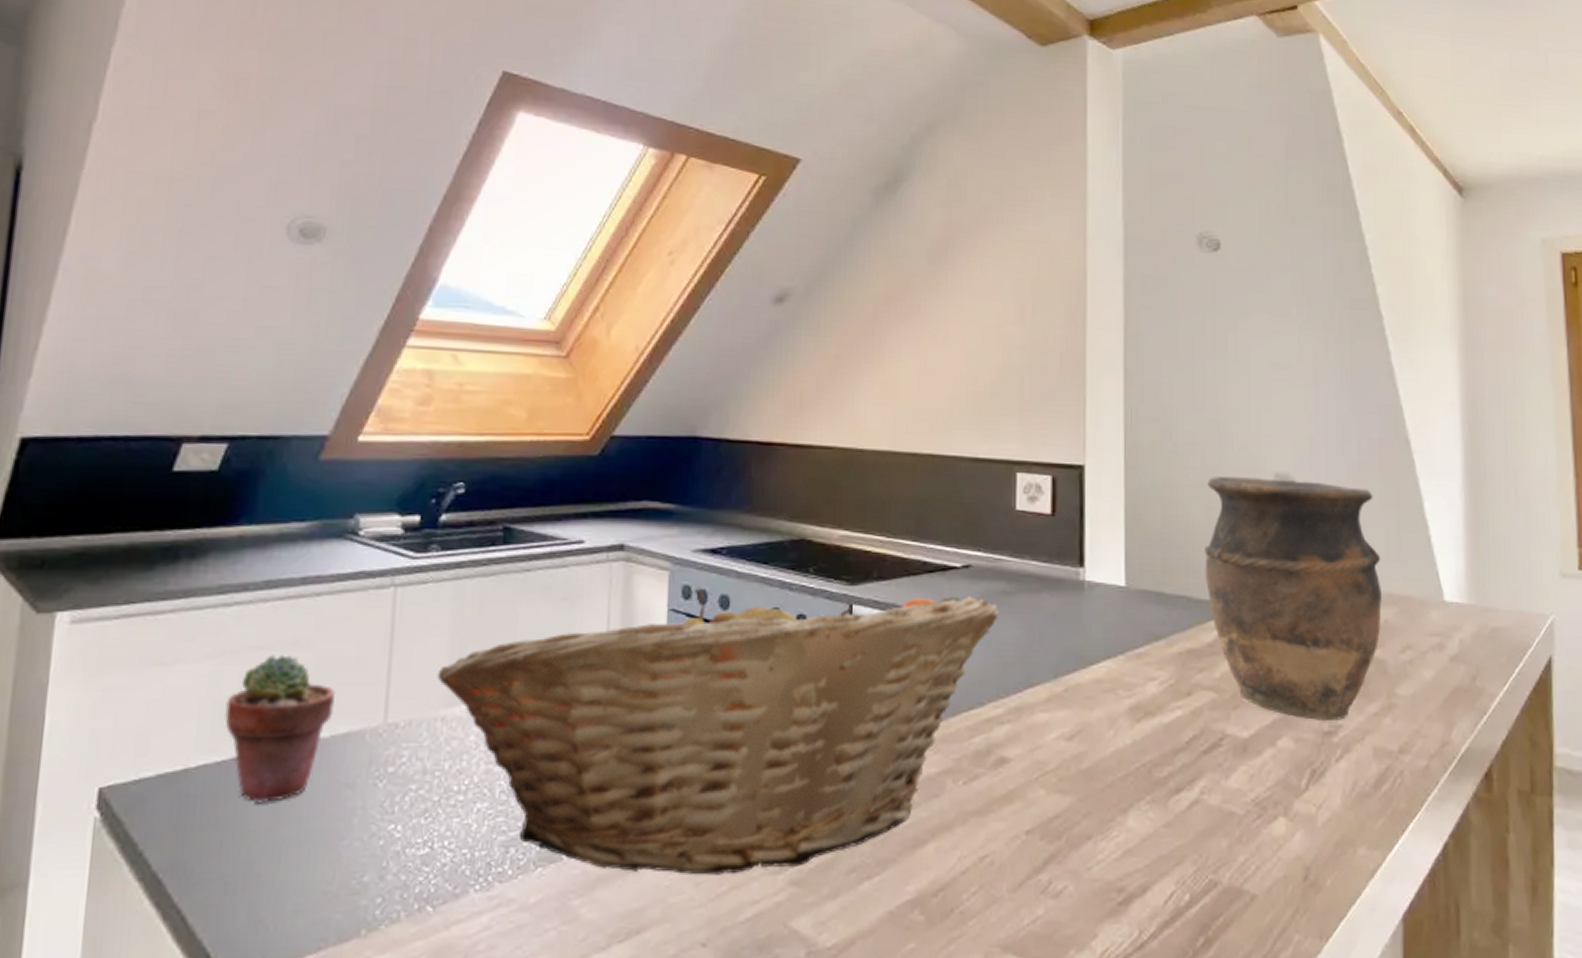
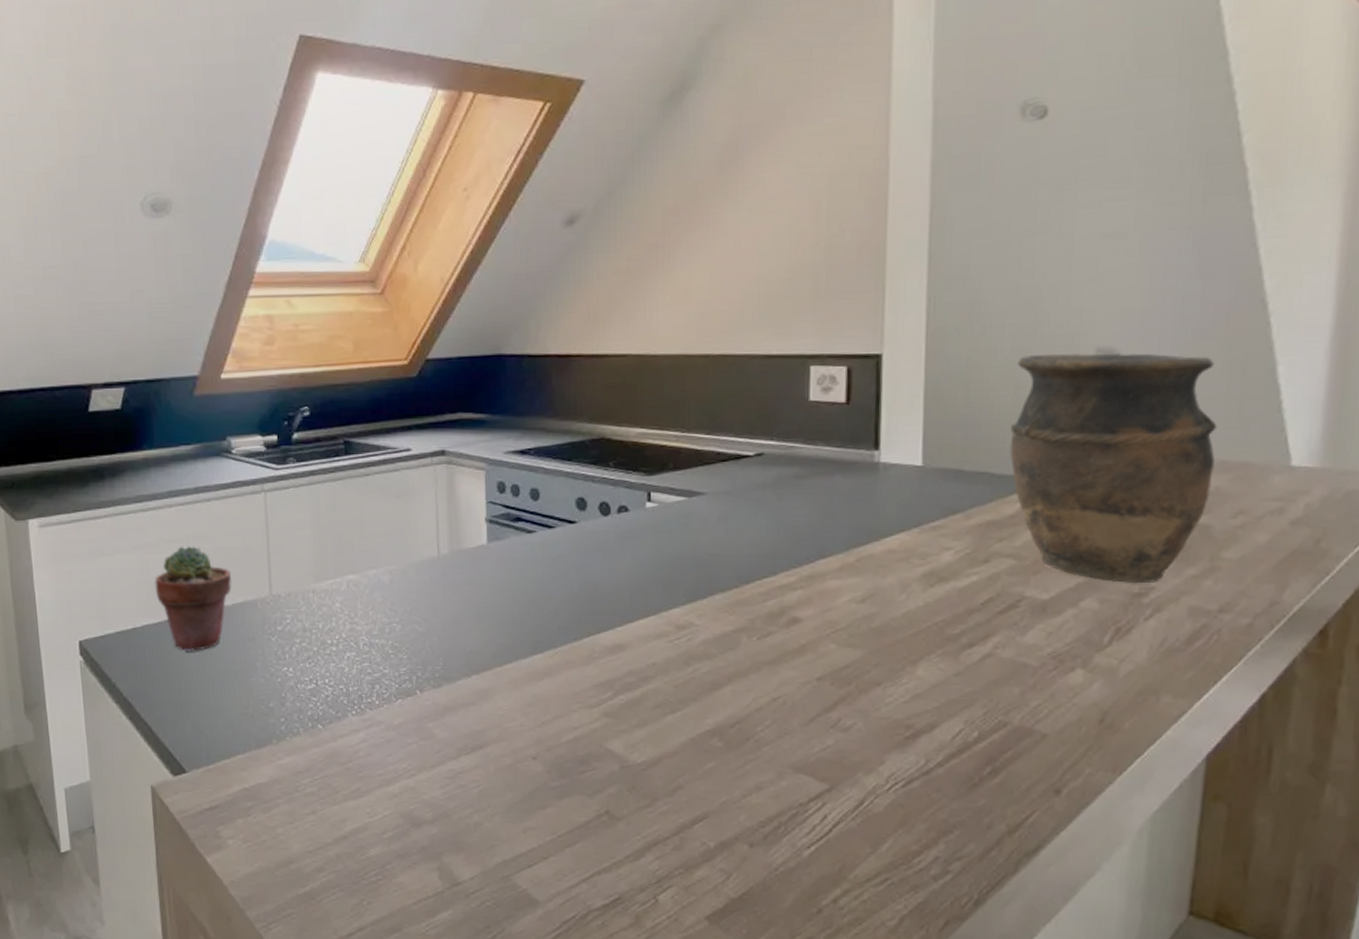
fruit basket: present [437,588,1000,875] -> none [305,480,793,708]

